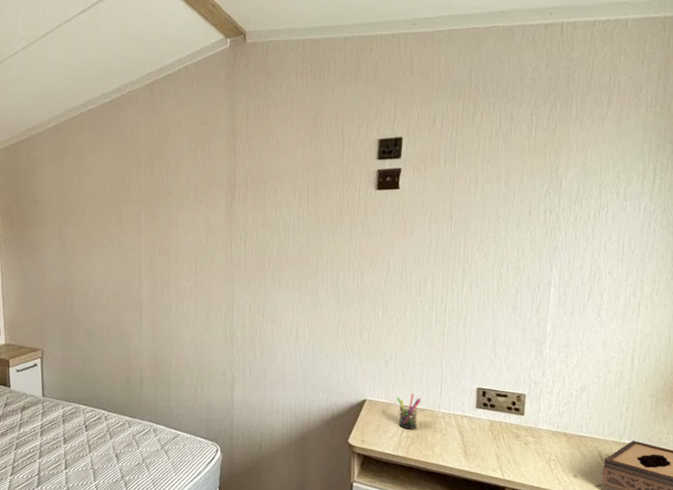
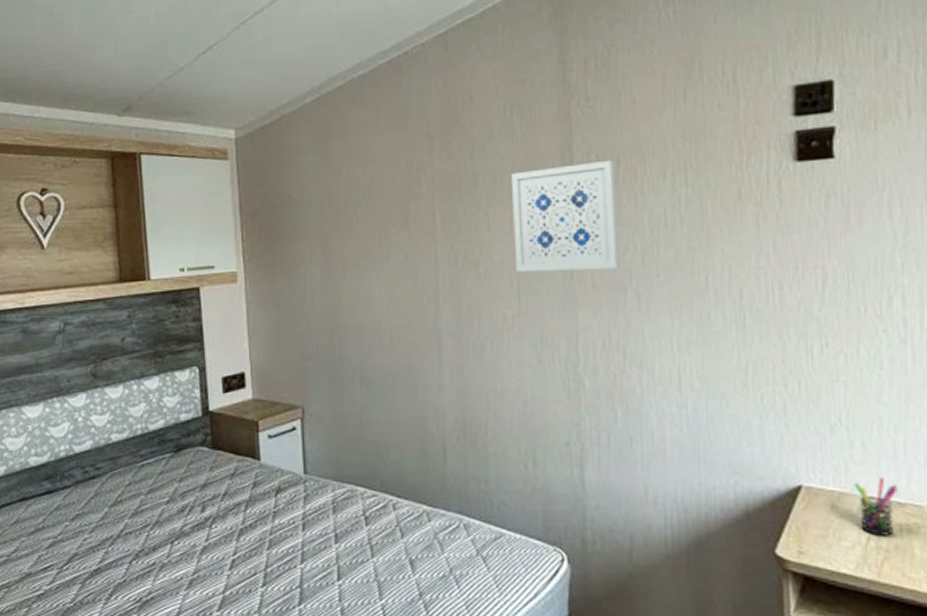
wall art: none [193,182,264,258] -> present [510,160,620,273]

